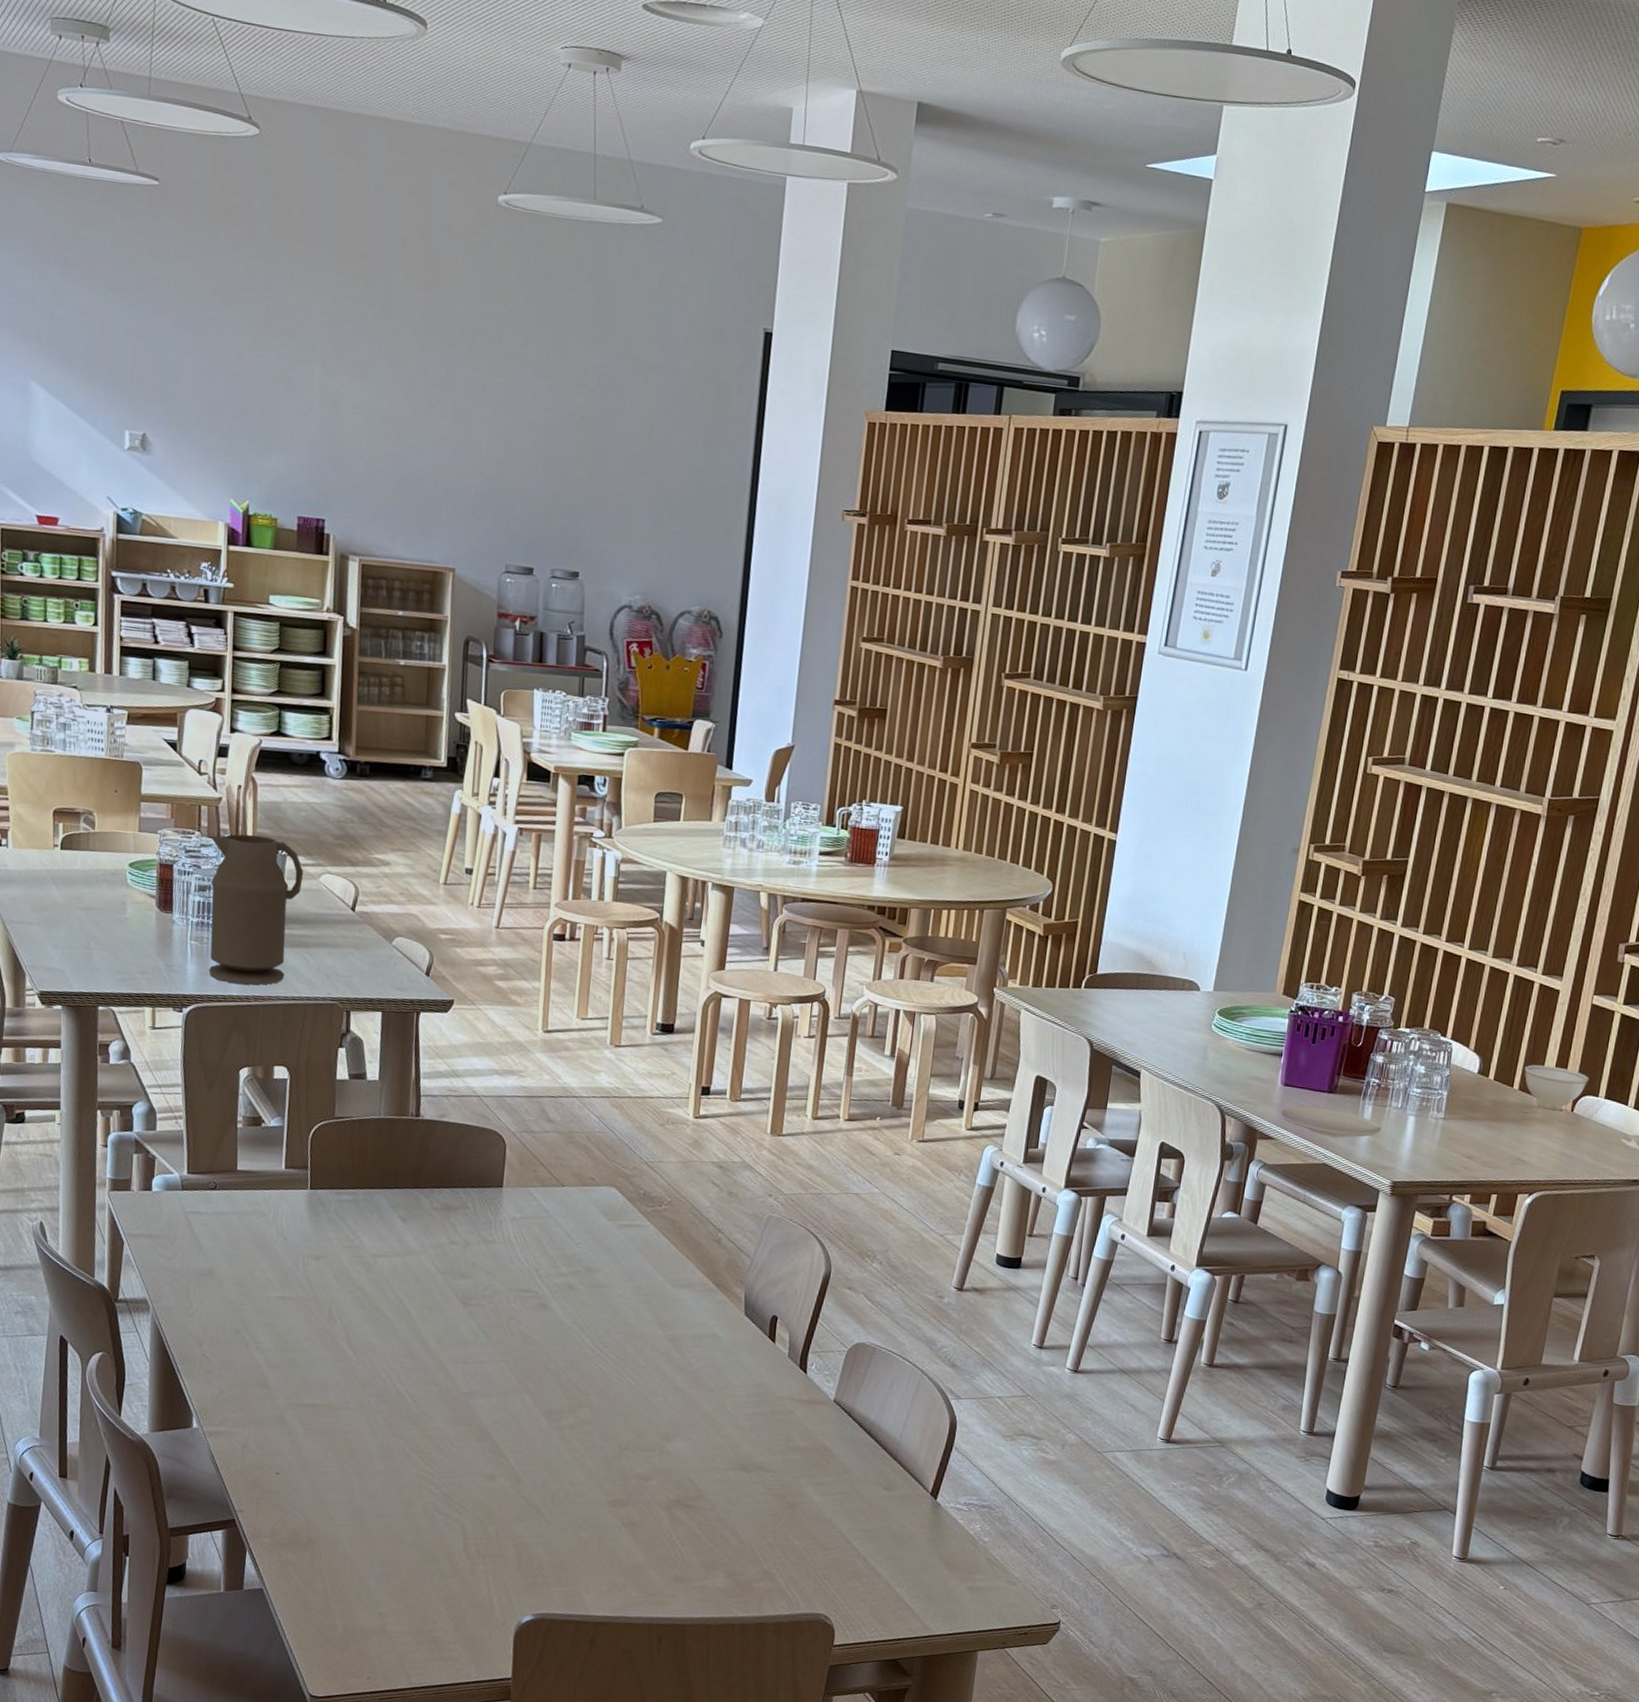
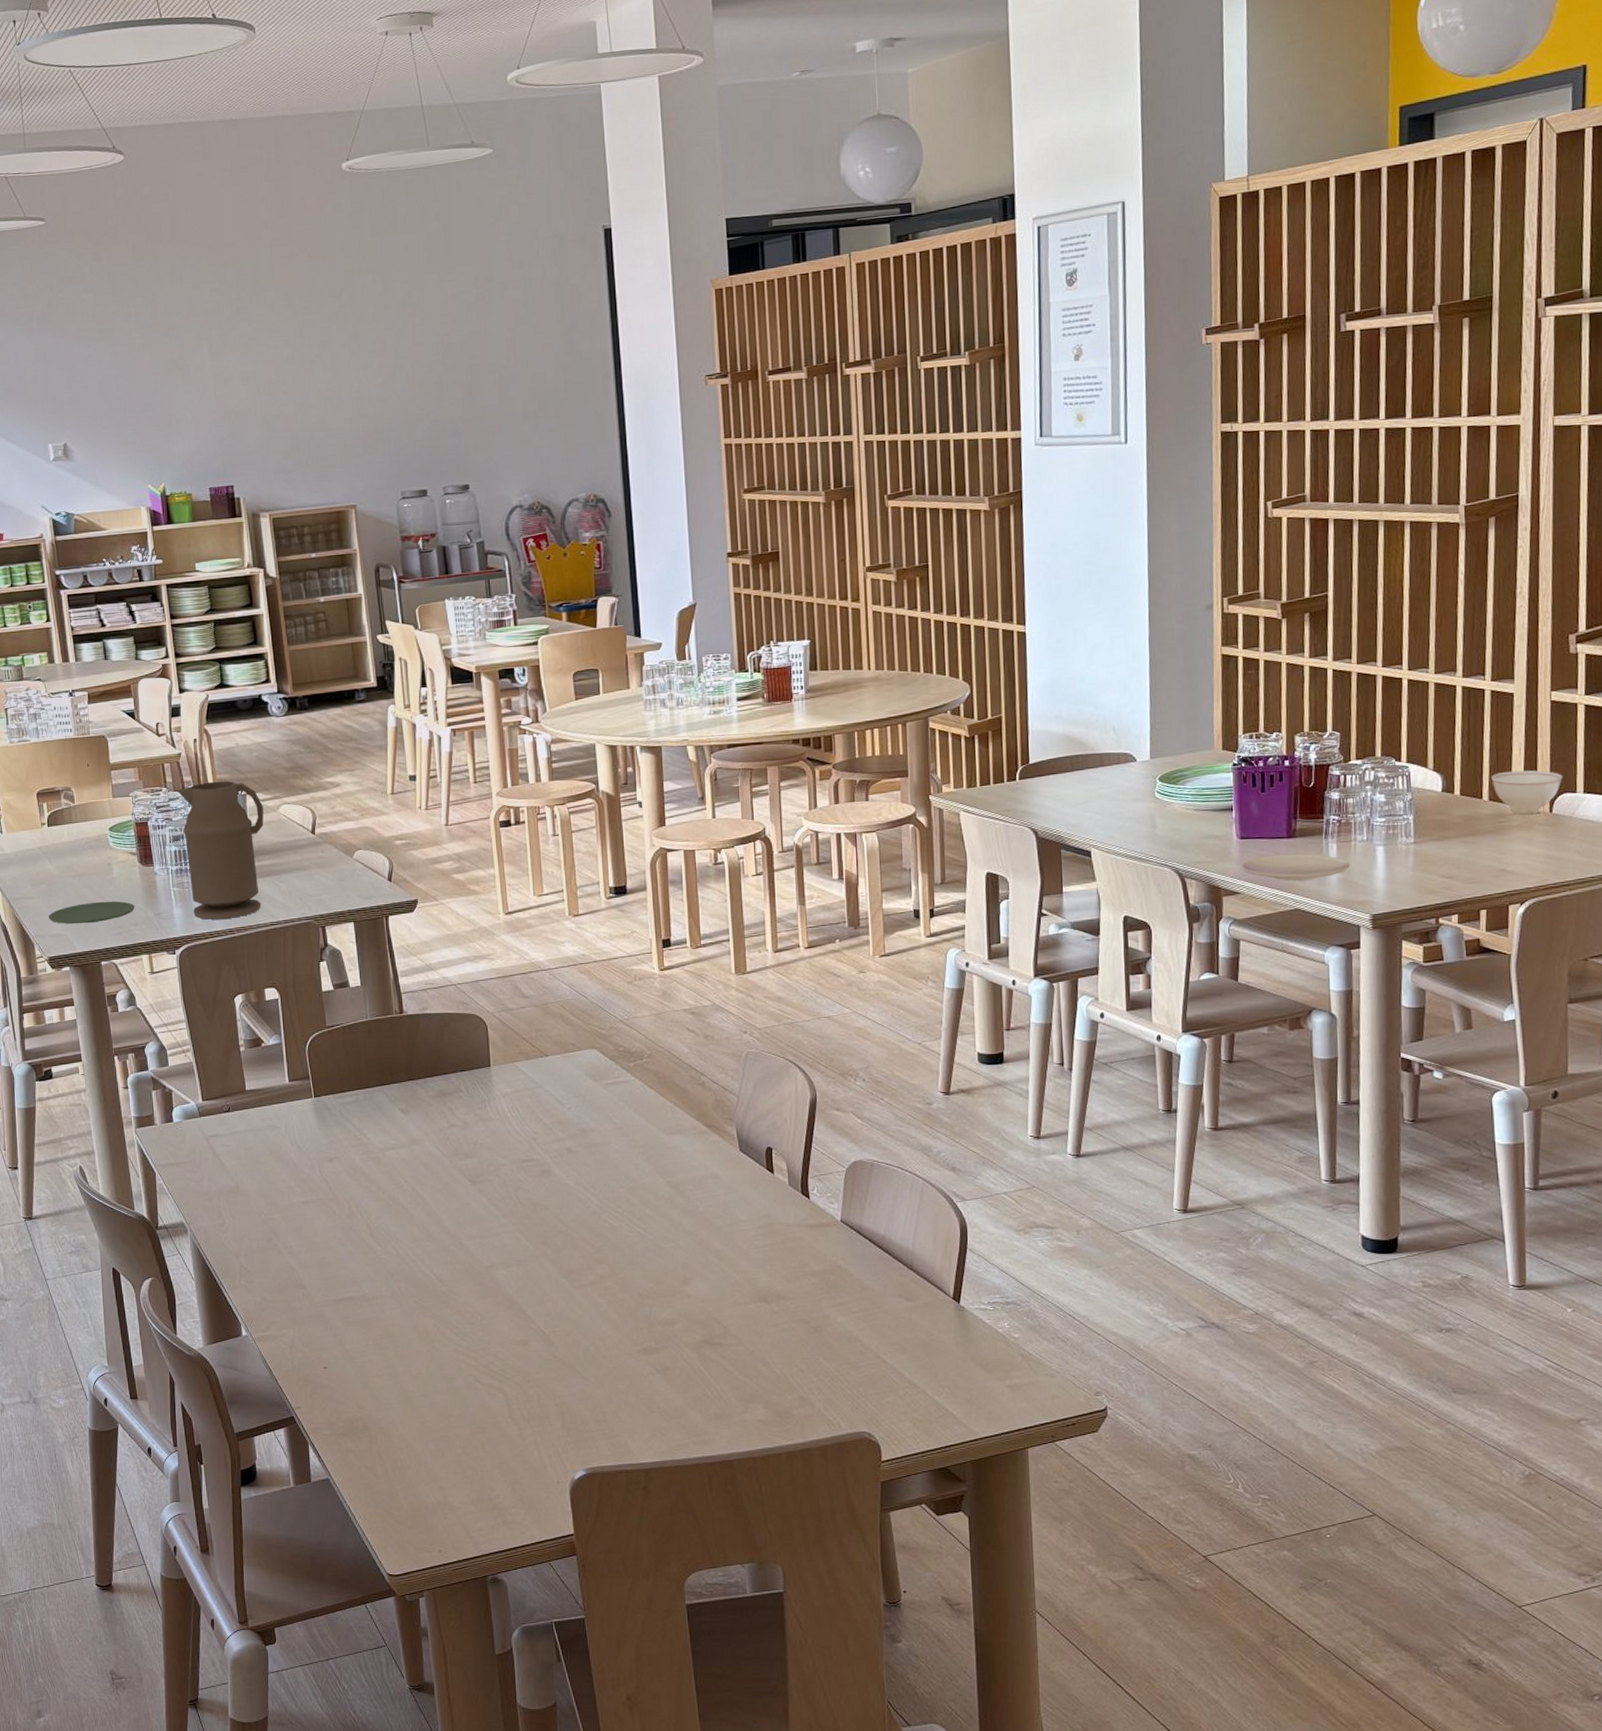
plate: none [46,939,146,964] -> present [48,901,135,924]

